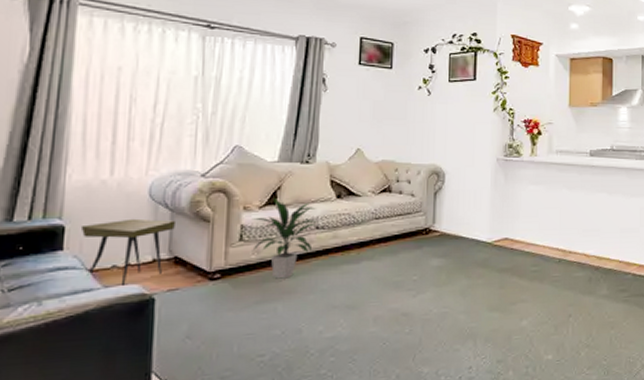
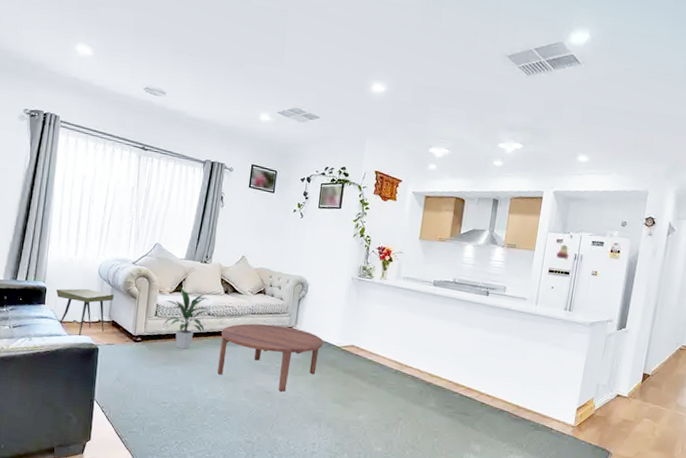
coffee table: none [335,228,470,310] -> present [217,323,323,392]

